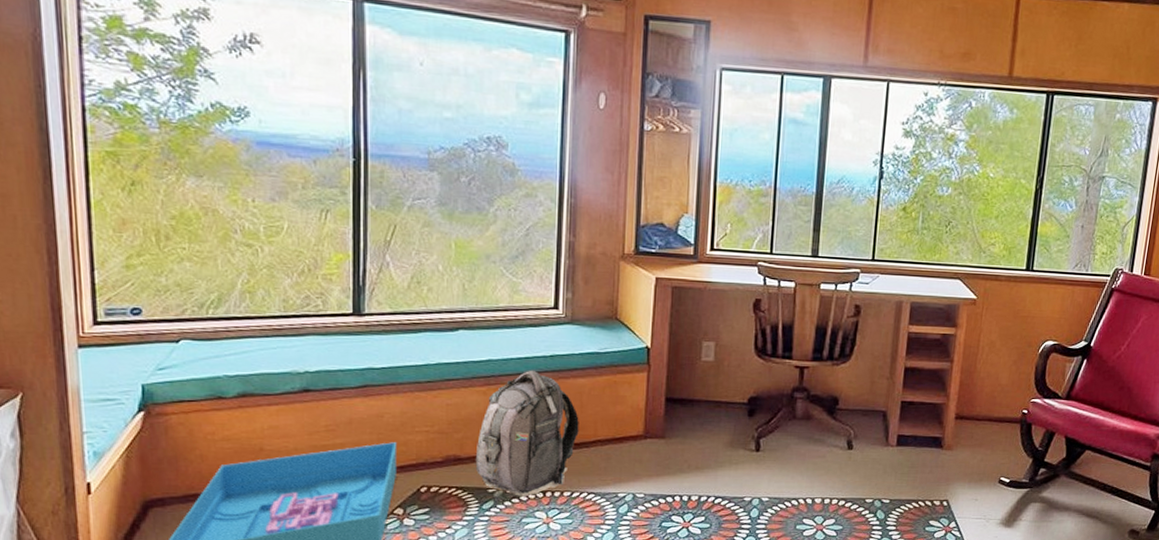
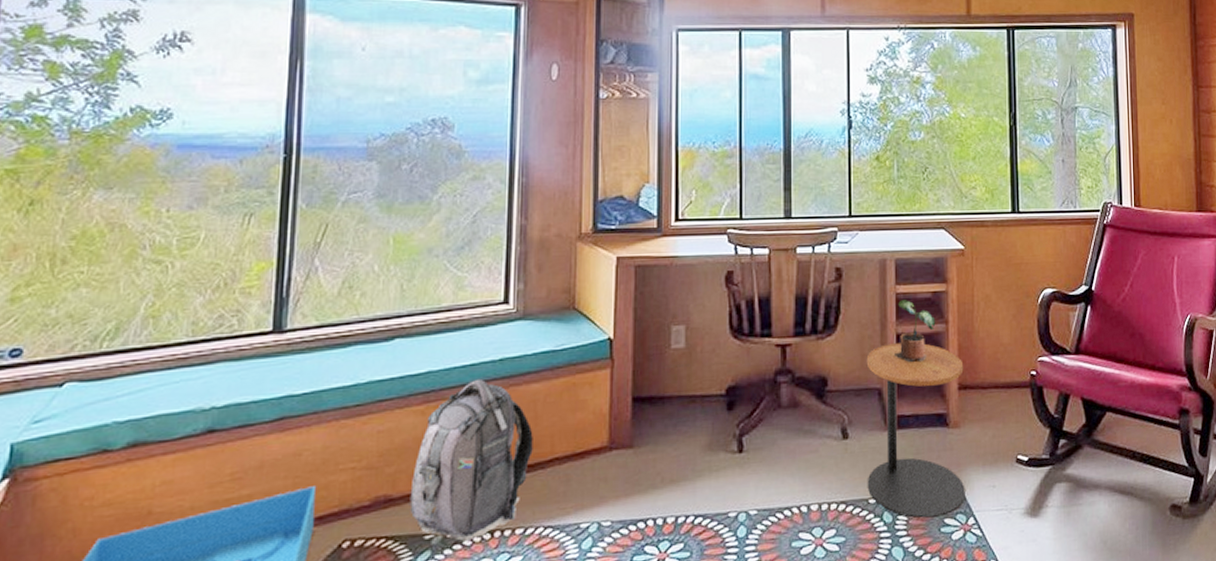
side table: none [865,375,963,518] -> present [866,343,965,519]
potted plant: none [901,338,942,392] -> present [894,300,936,362]

